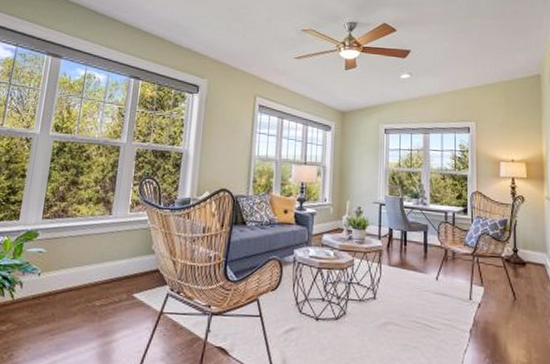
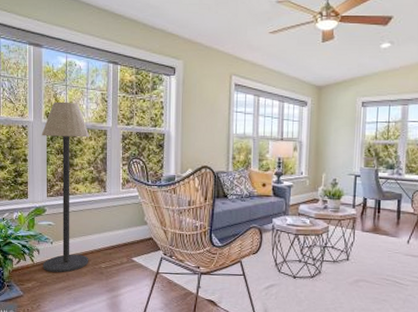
floor lamp: none [23,113,101,312] -> present [41,101,90,273]

